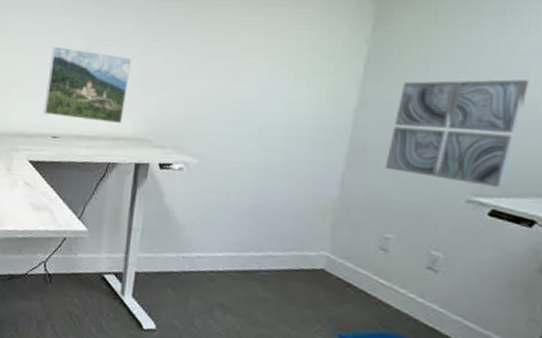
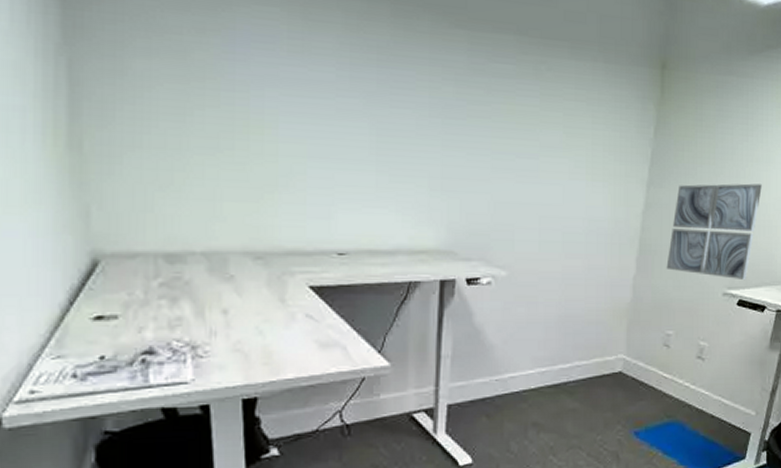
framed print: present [43,46,132,124] -> none [324,135,430,235]

